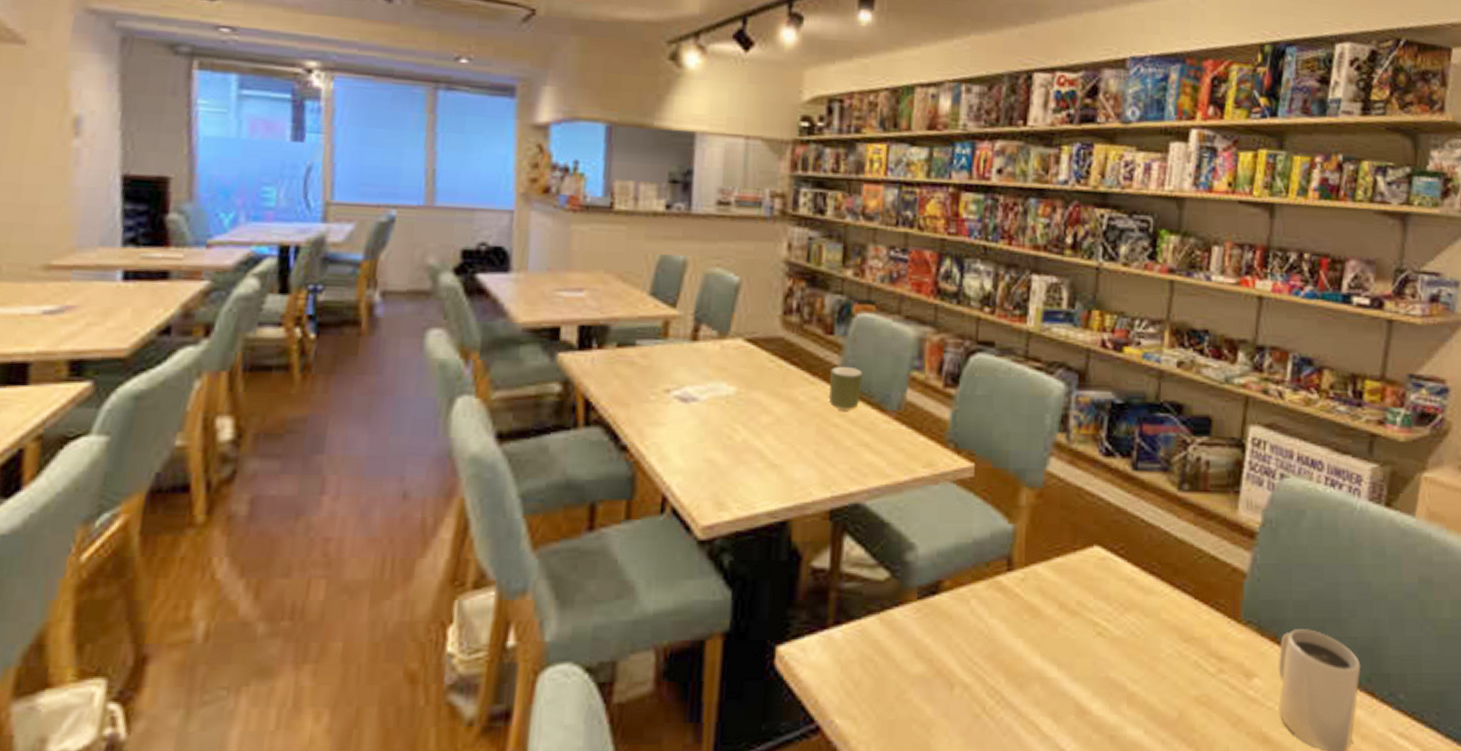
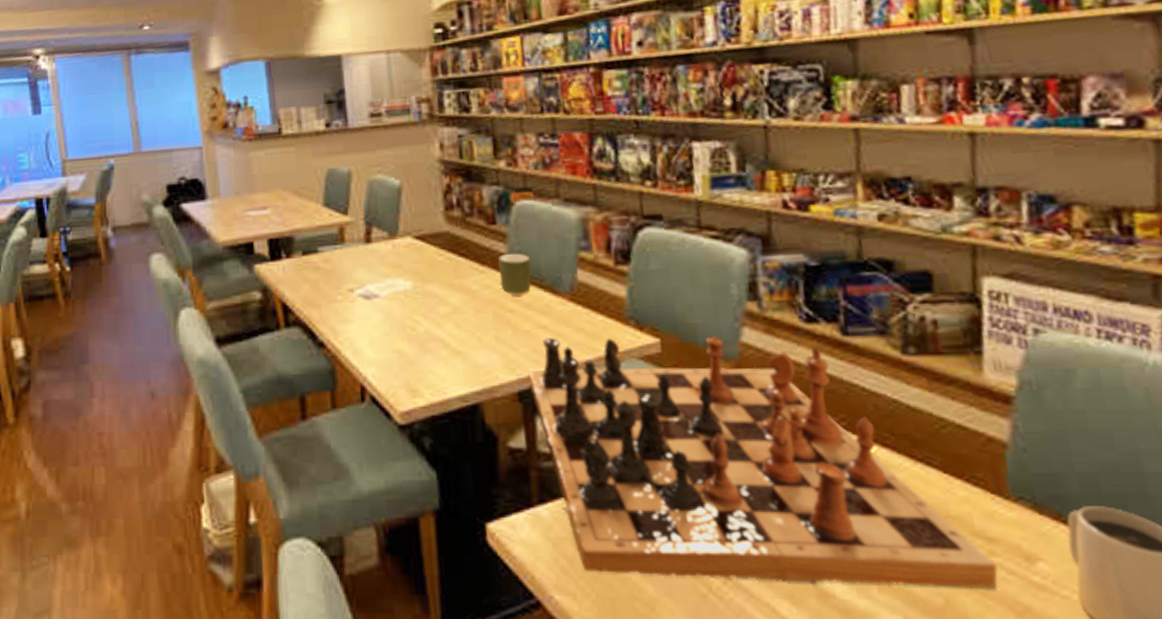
chess set: none [842,456,1223,704] -> present [528,335,998,590]

